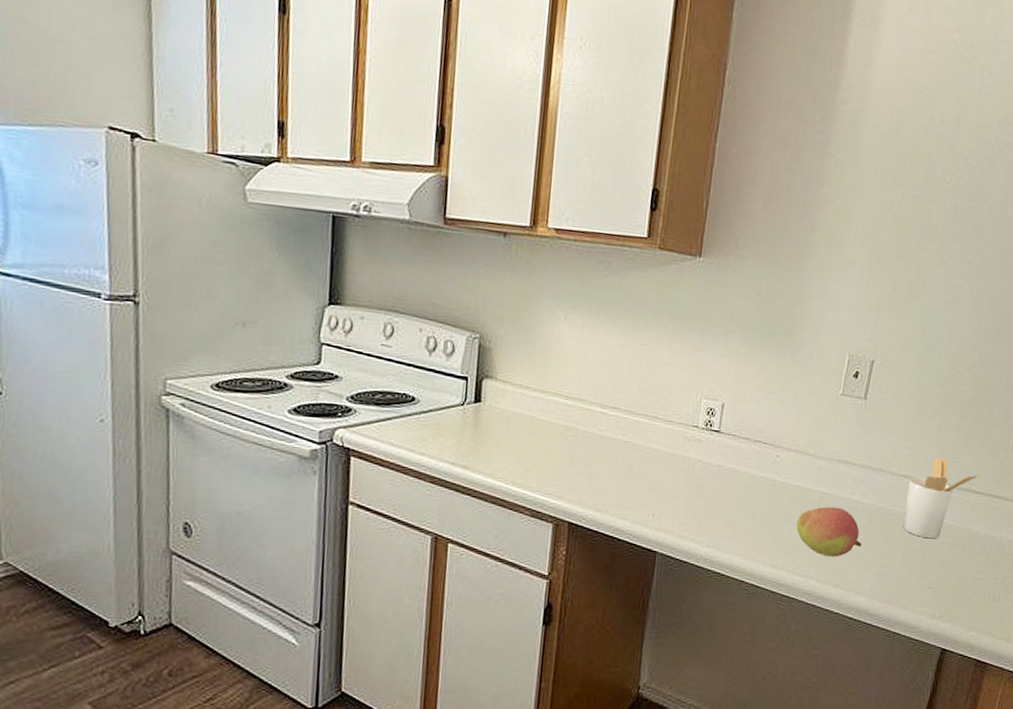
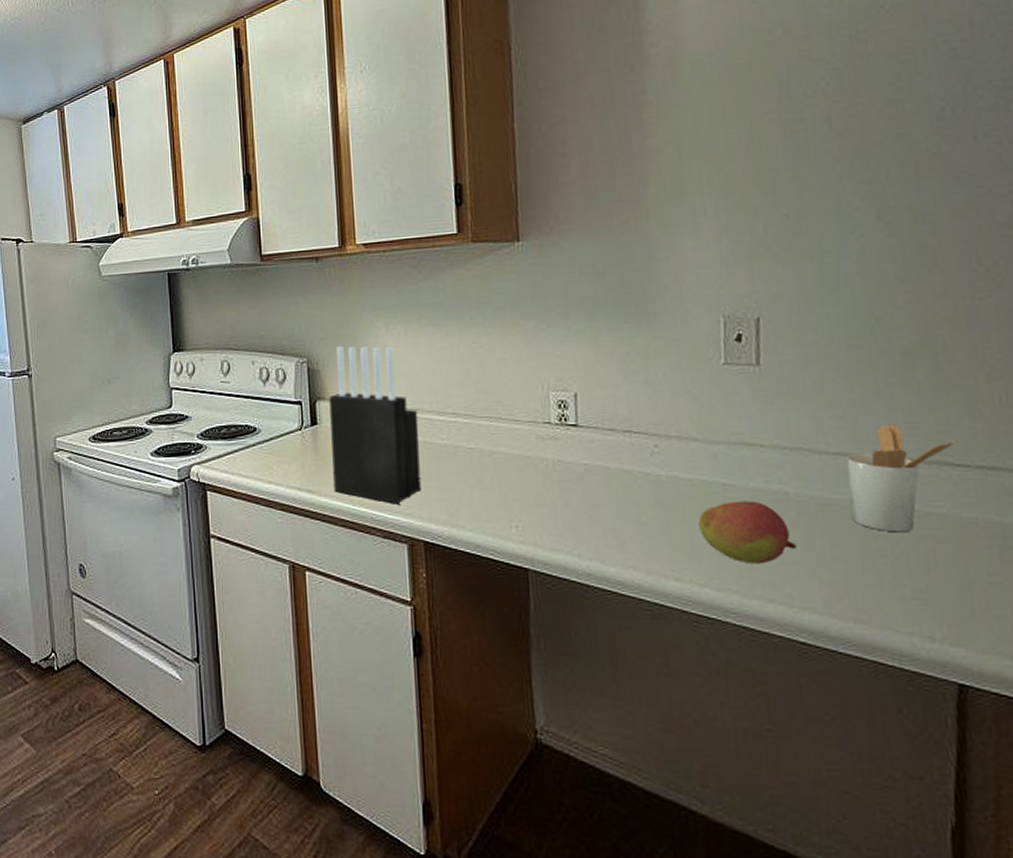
knife block: none [489,328,582,487] -> present [329,346,421,504]

